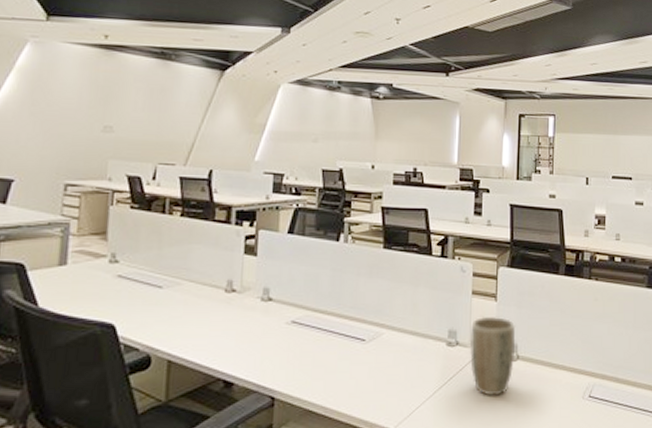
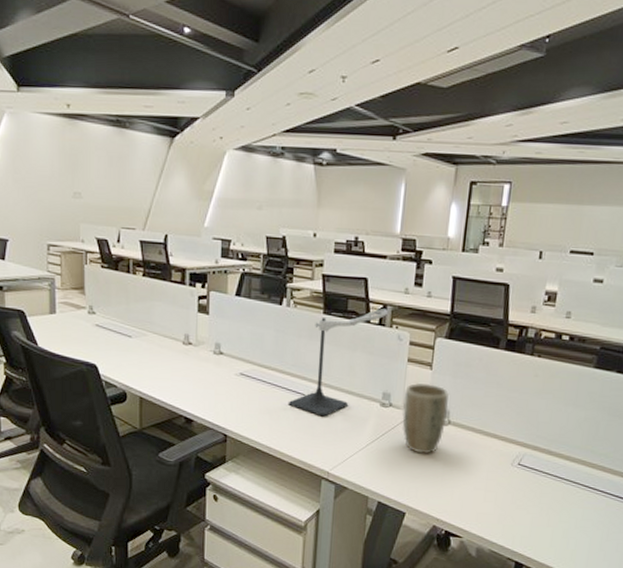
speaker stand: none [346,240,450,364] -> present [287,309,389,417]

